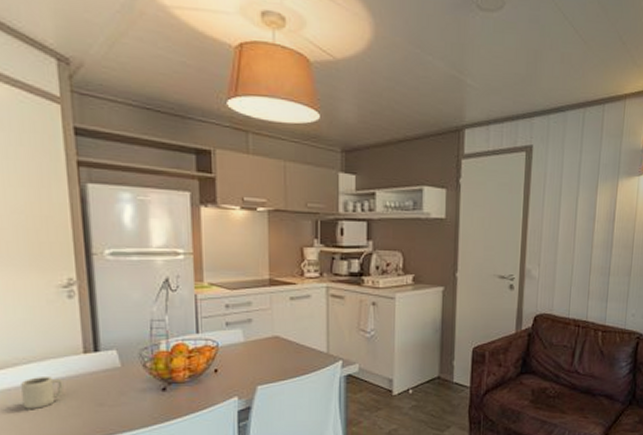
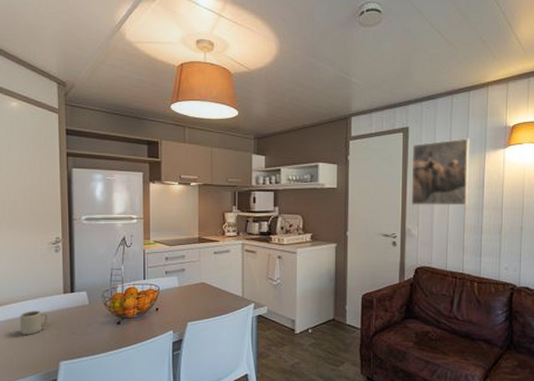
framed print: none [532,161,601,243] -> present [411,138,469,206]

